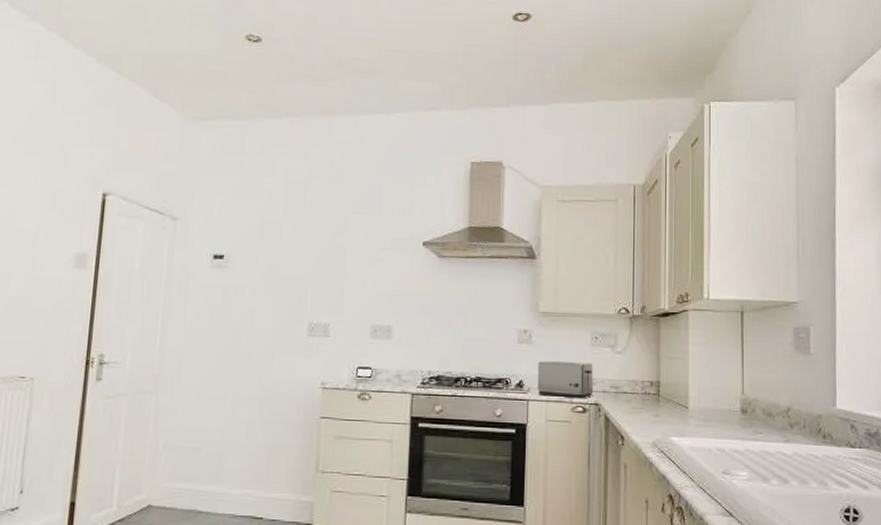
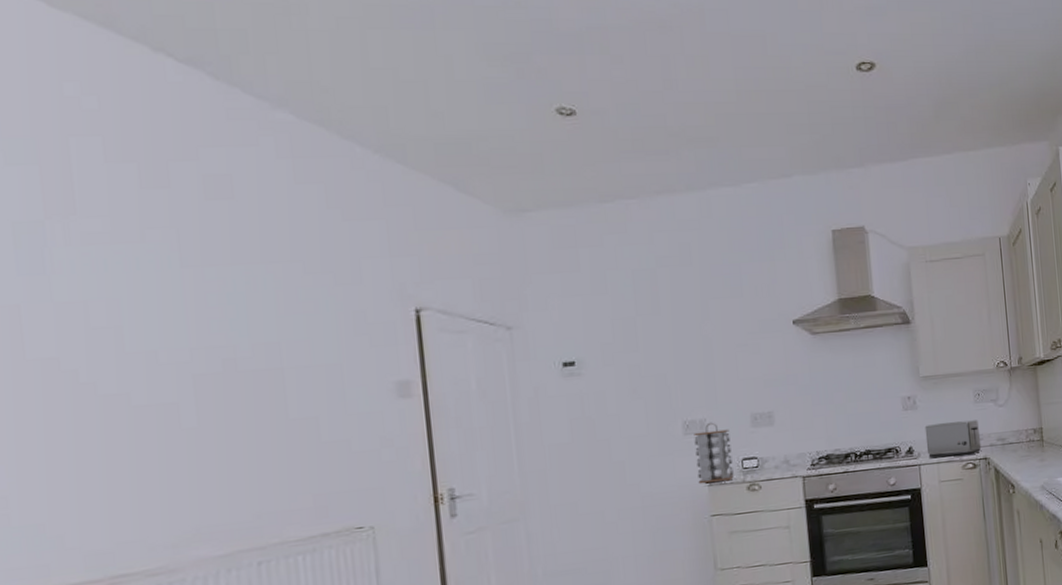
spice rack: none [314,327,350,387] -> present [693,422,734,484]

